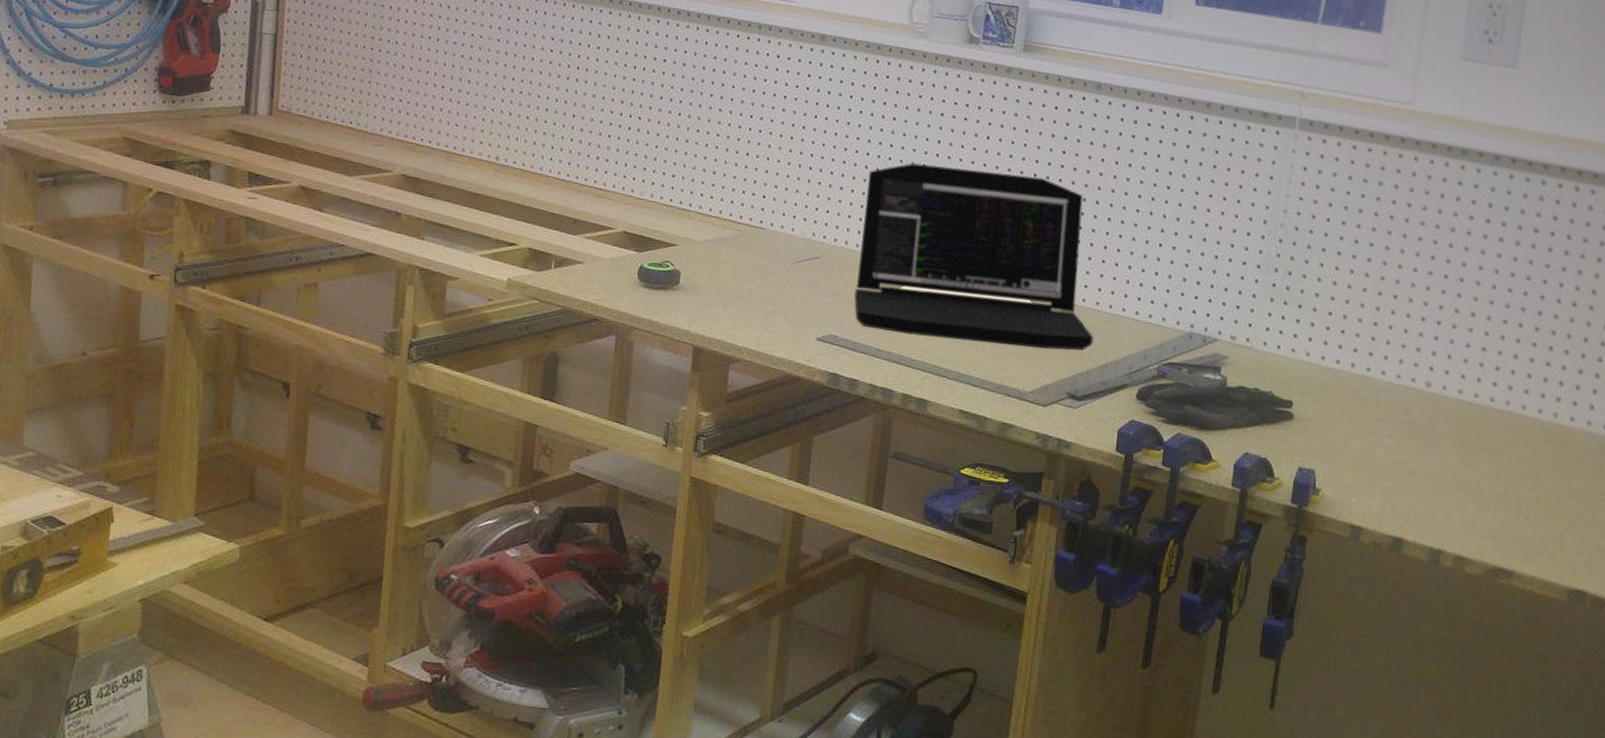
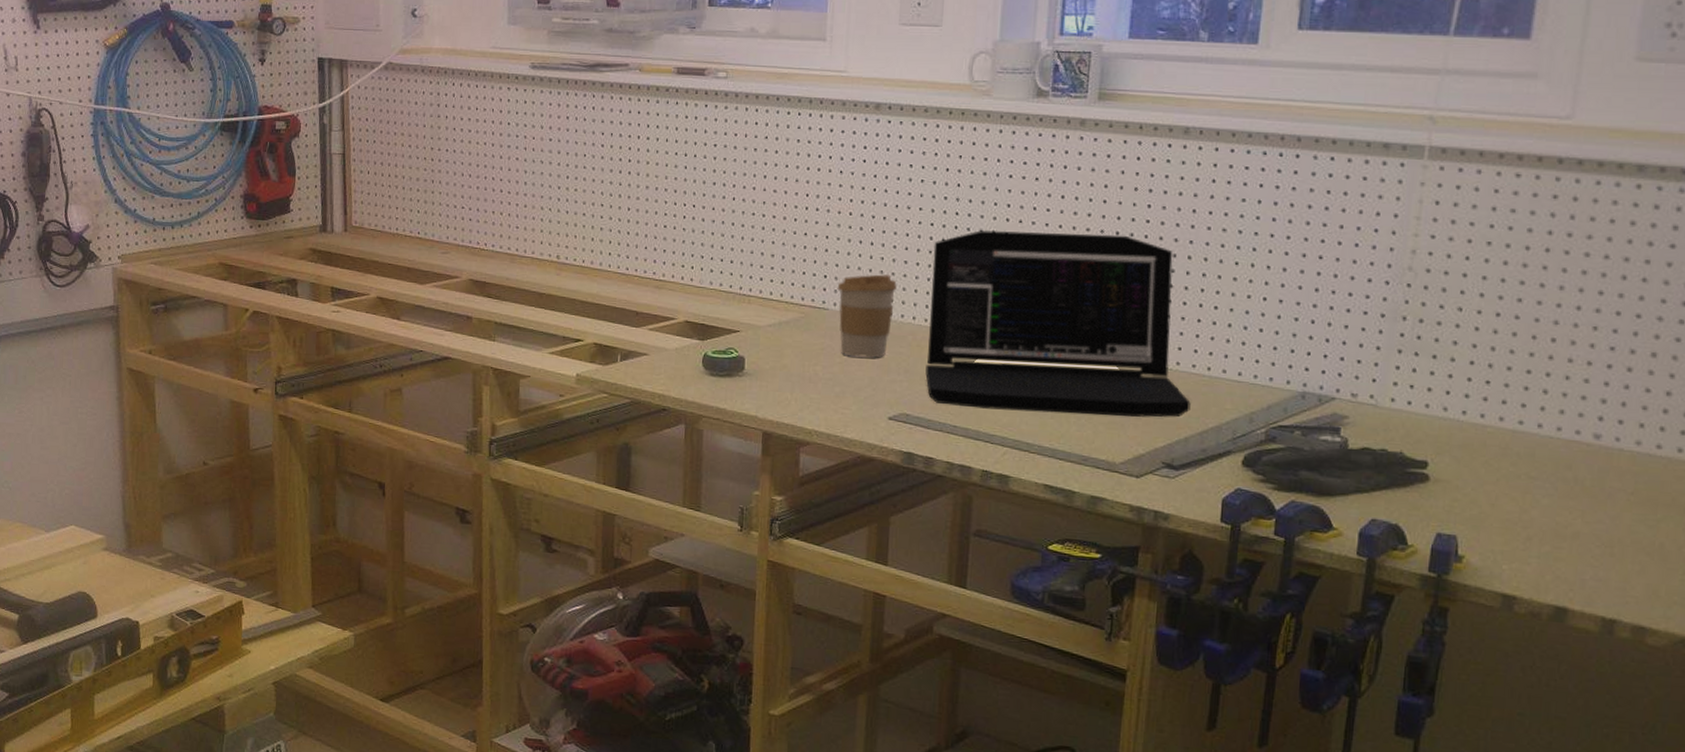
coffee cup: none [774,198,832,279] -> present [837,274,897,358]

